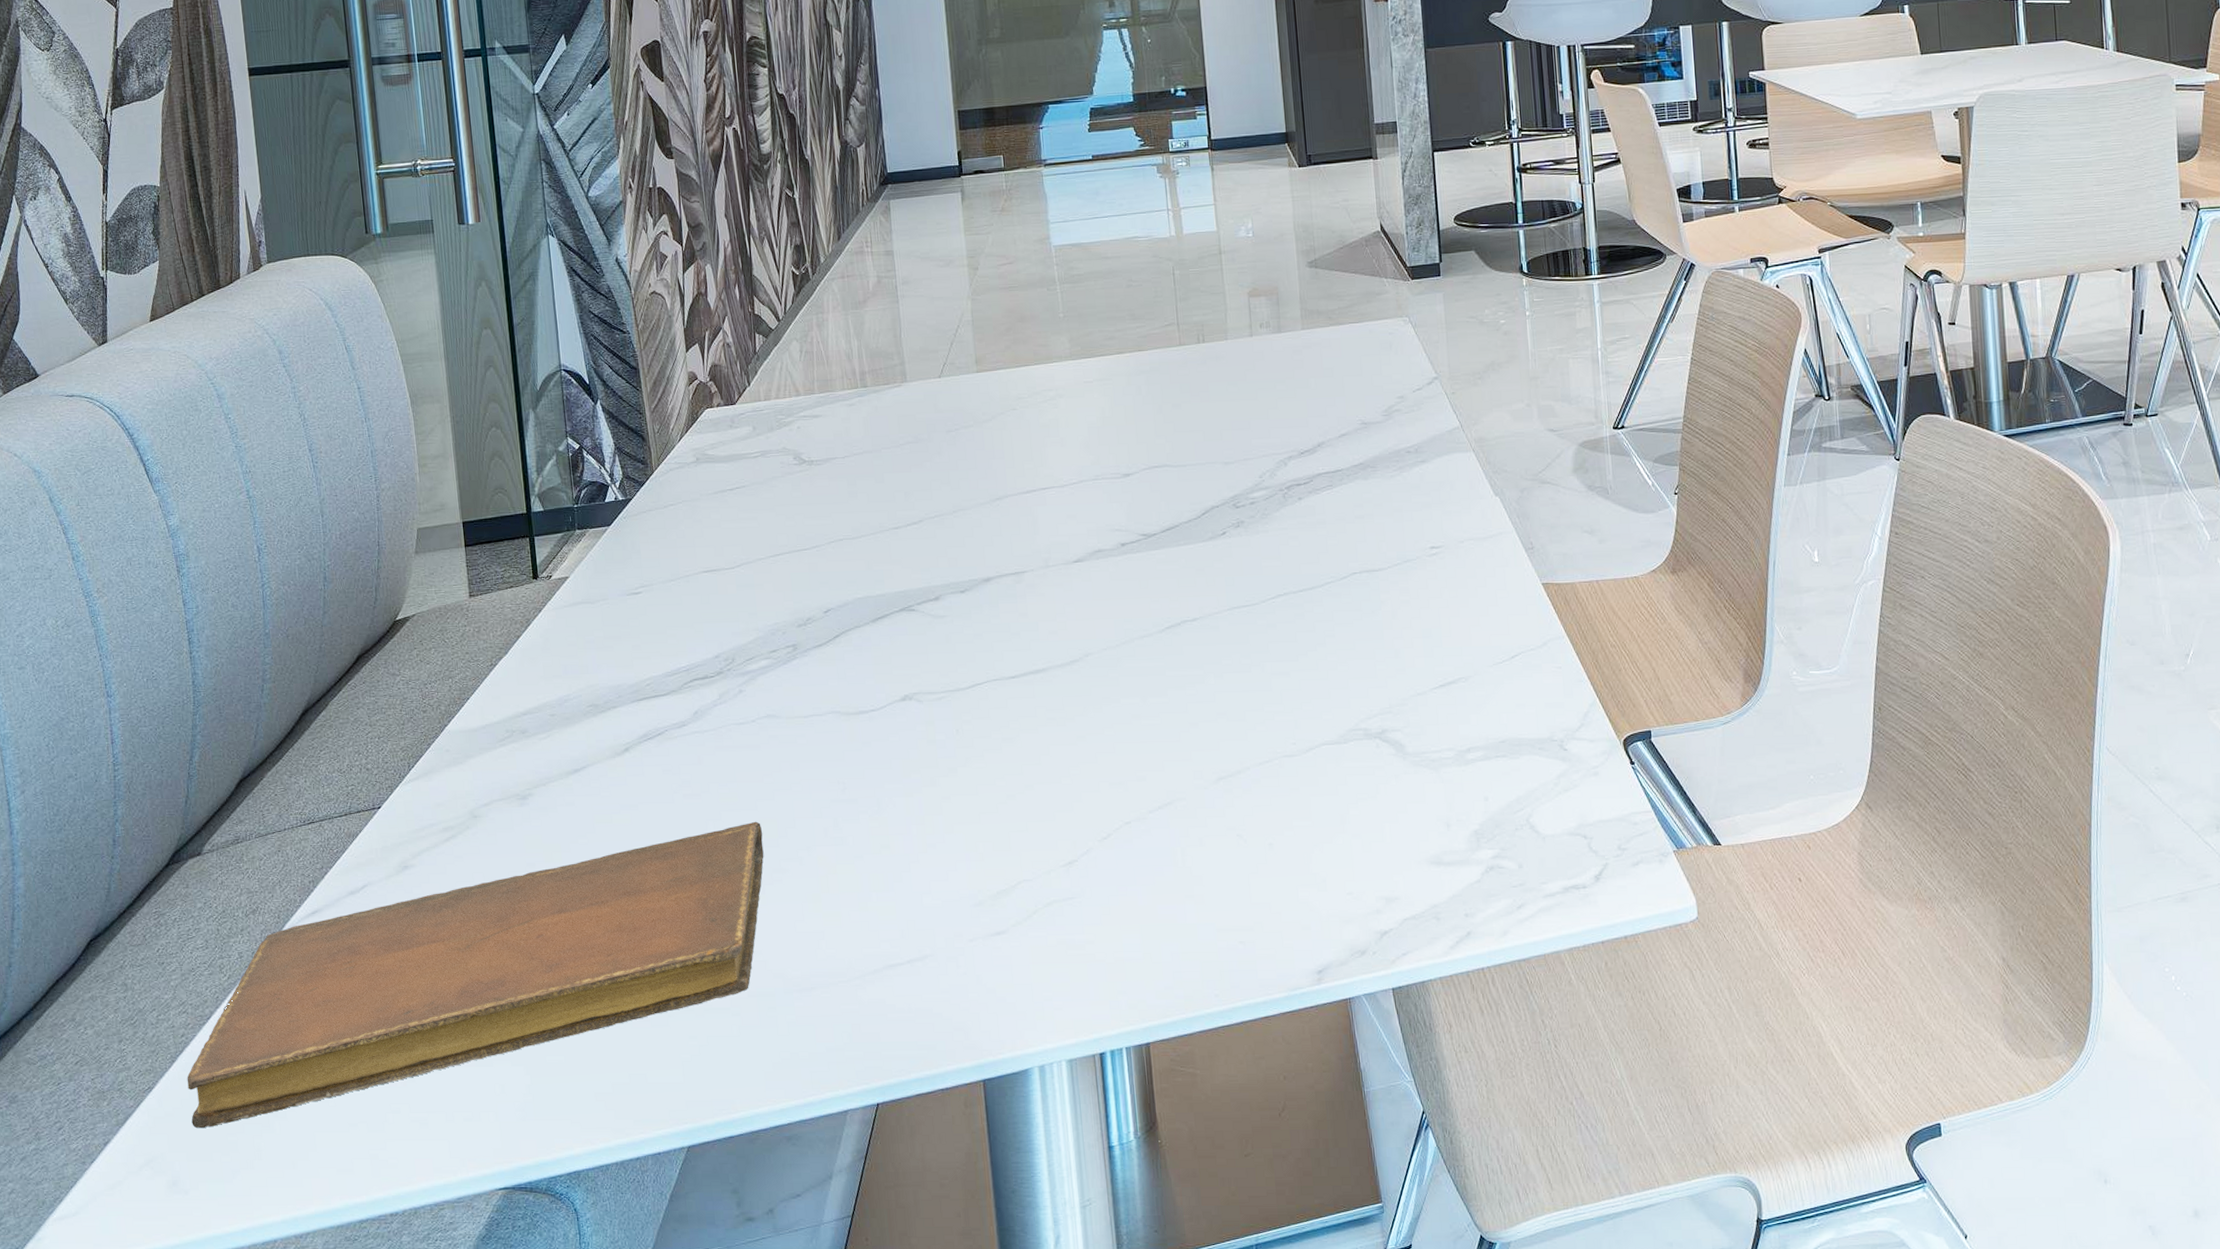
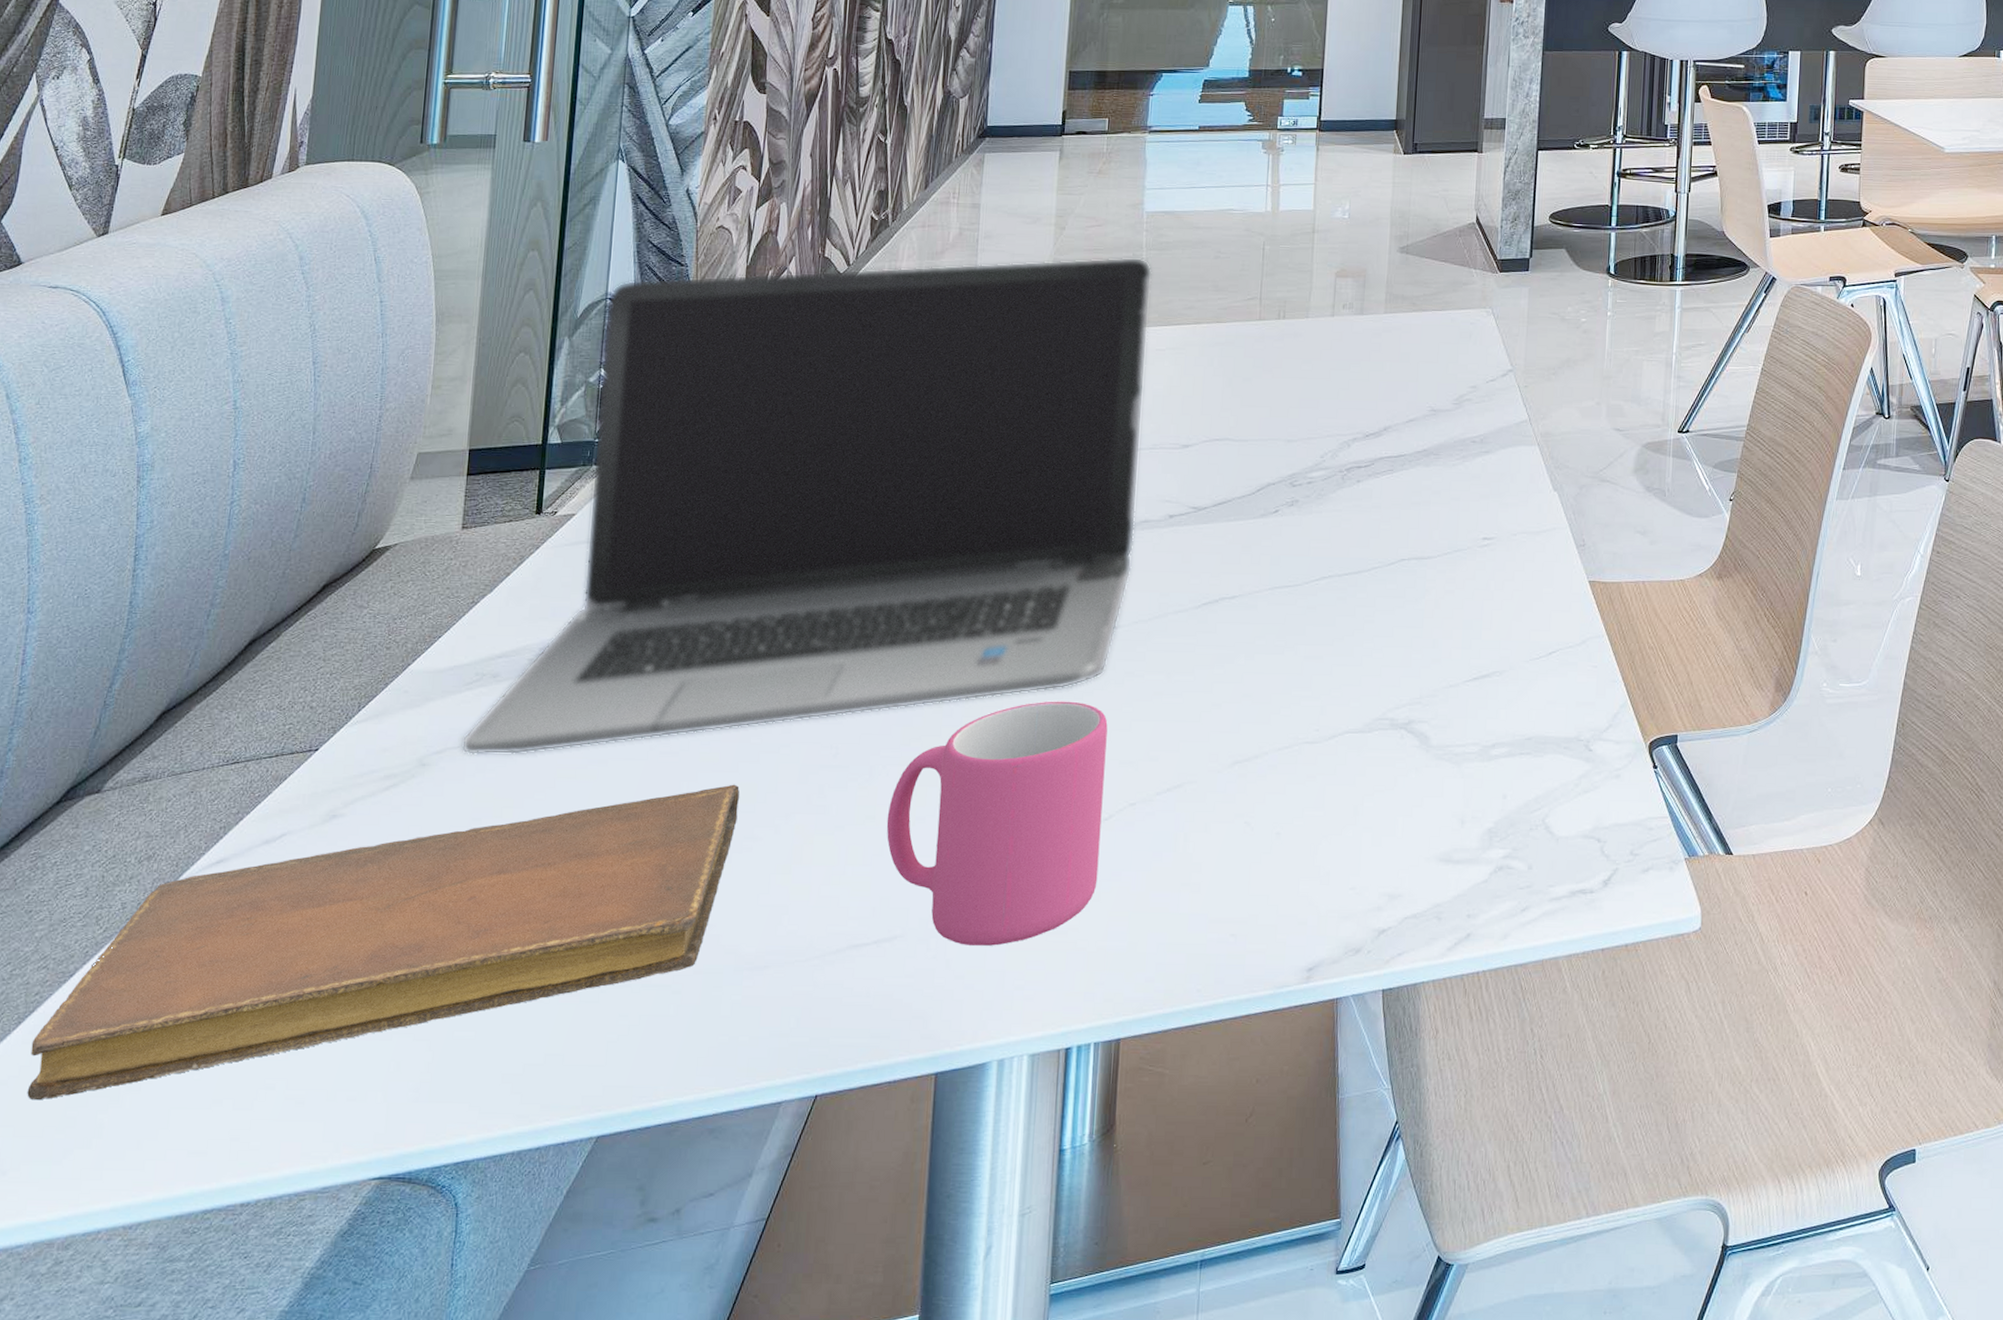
laptop computer: none [504,291,1093,806] -> present [461,257,1152,756]
mug: none [900,728,1106,962] -> present [886,701,1108,946]

